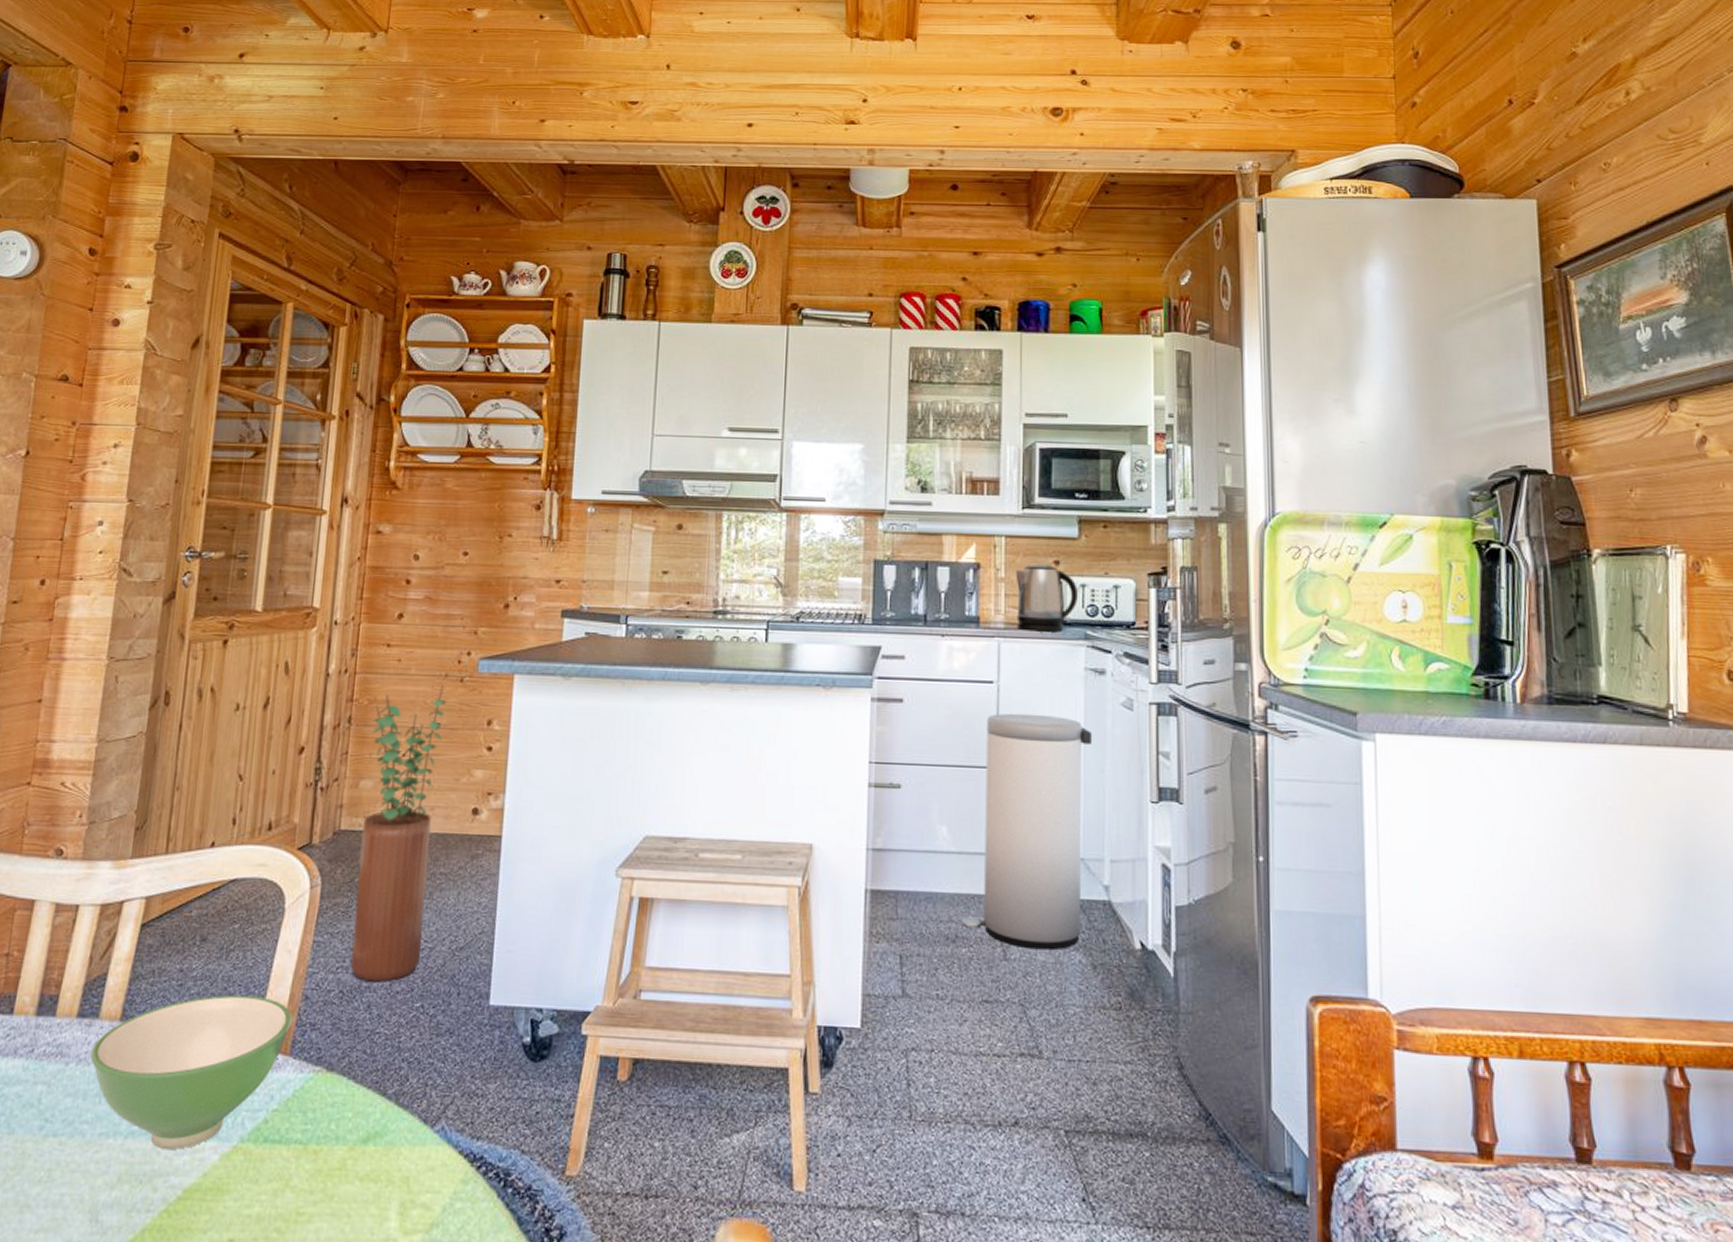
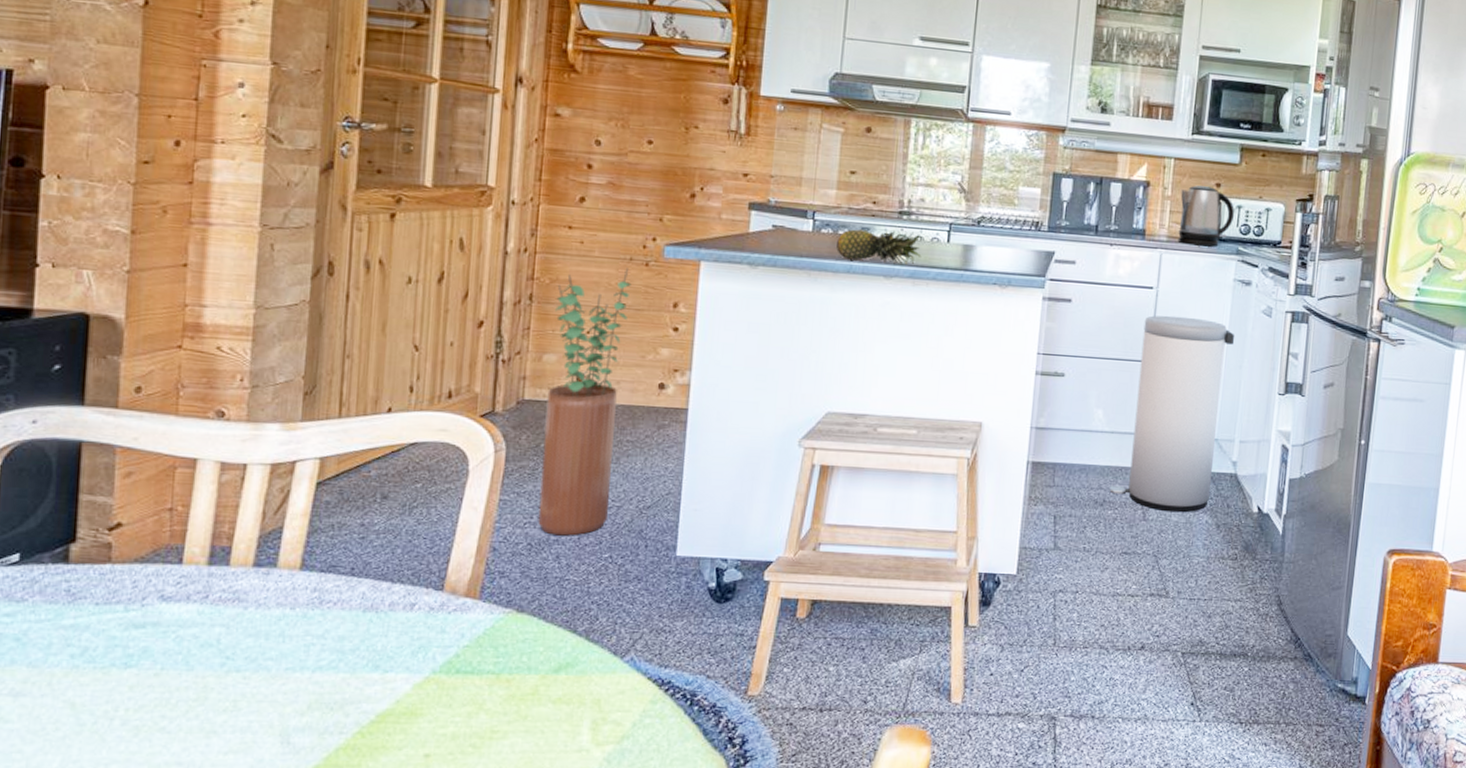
bowl: present [90,994,292,1149] -> none [271,546,480,681]
fruit: none [651,631,739,668] -> present [836,229,922,265]

